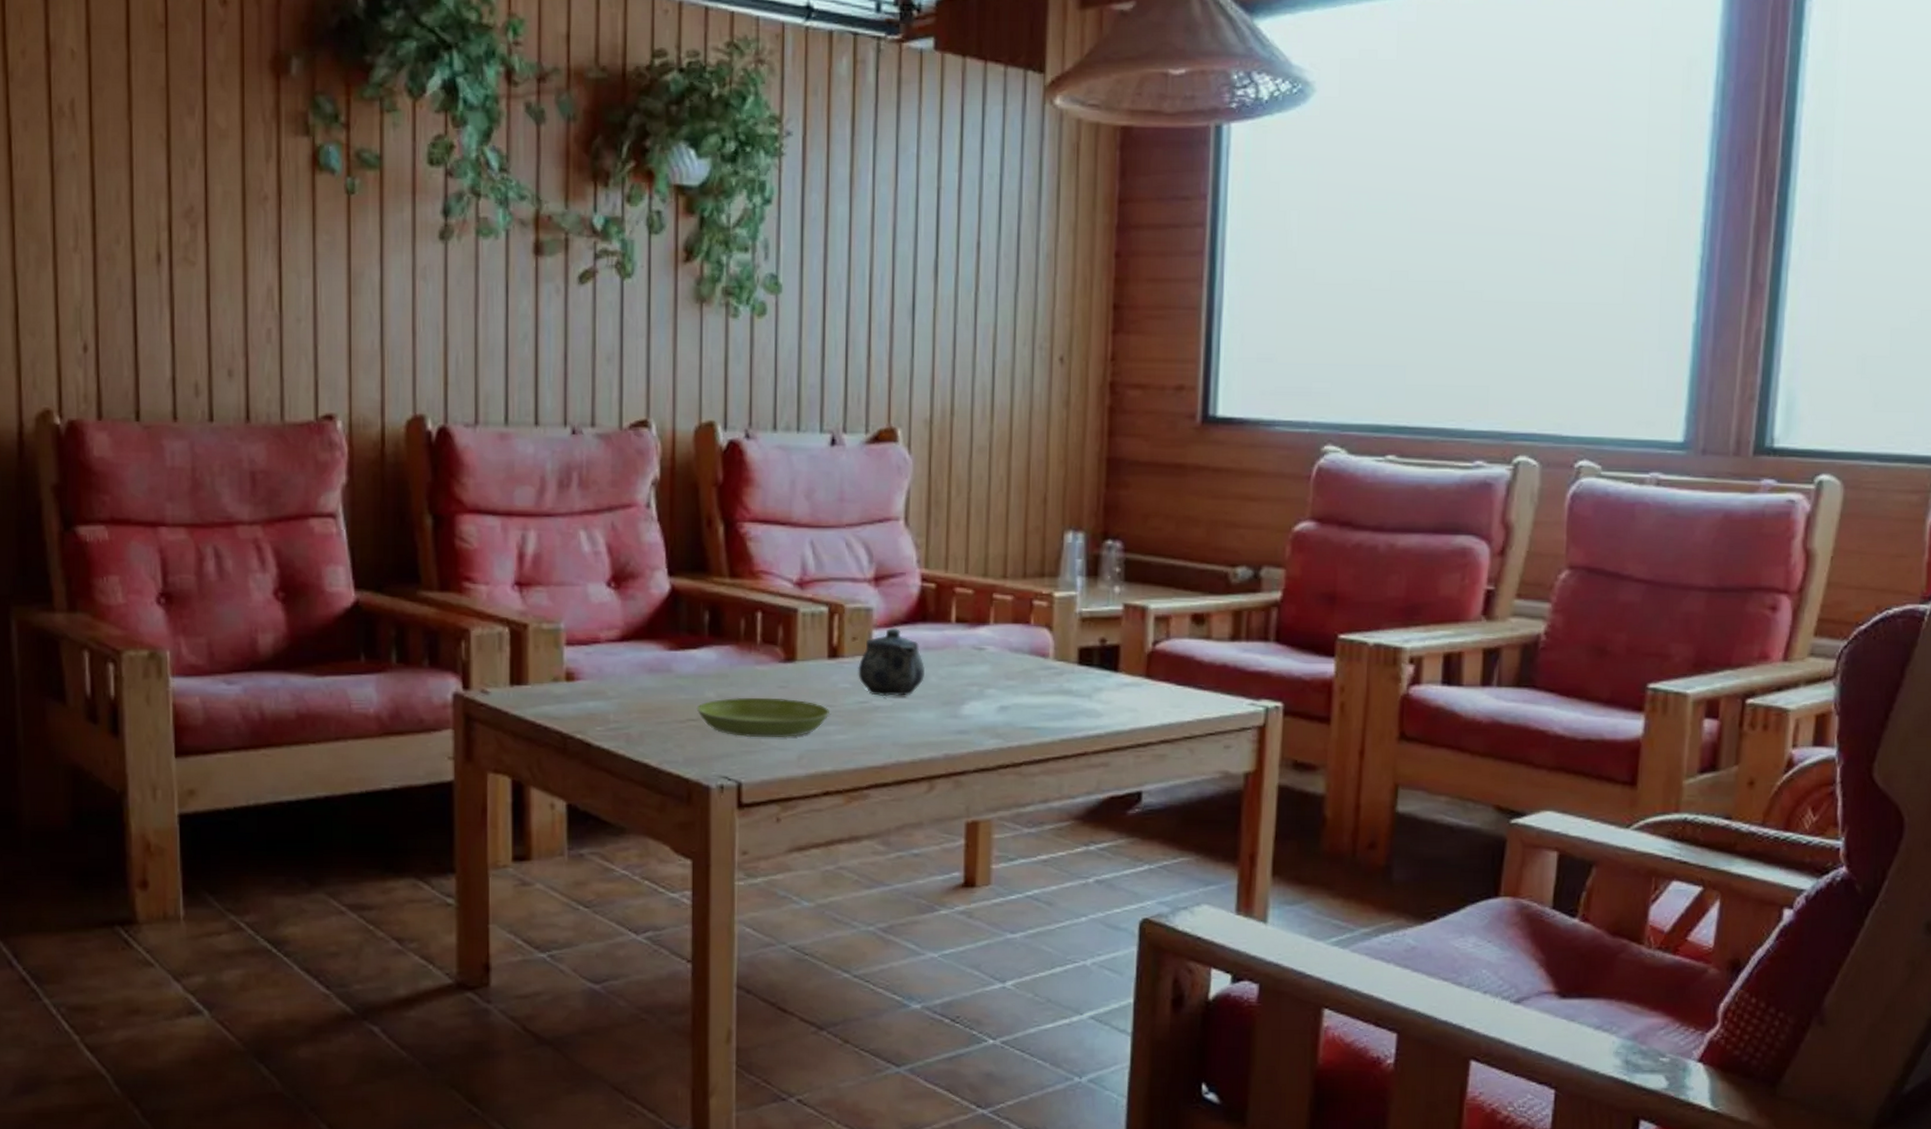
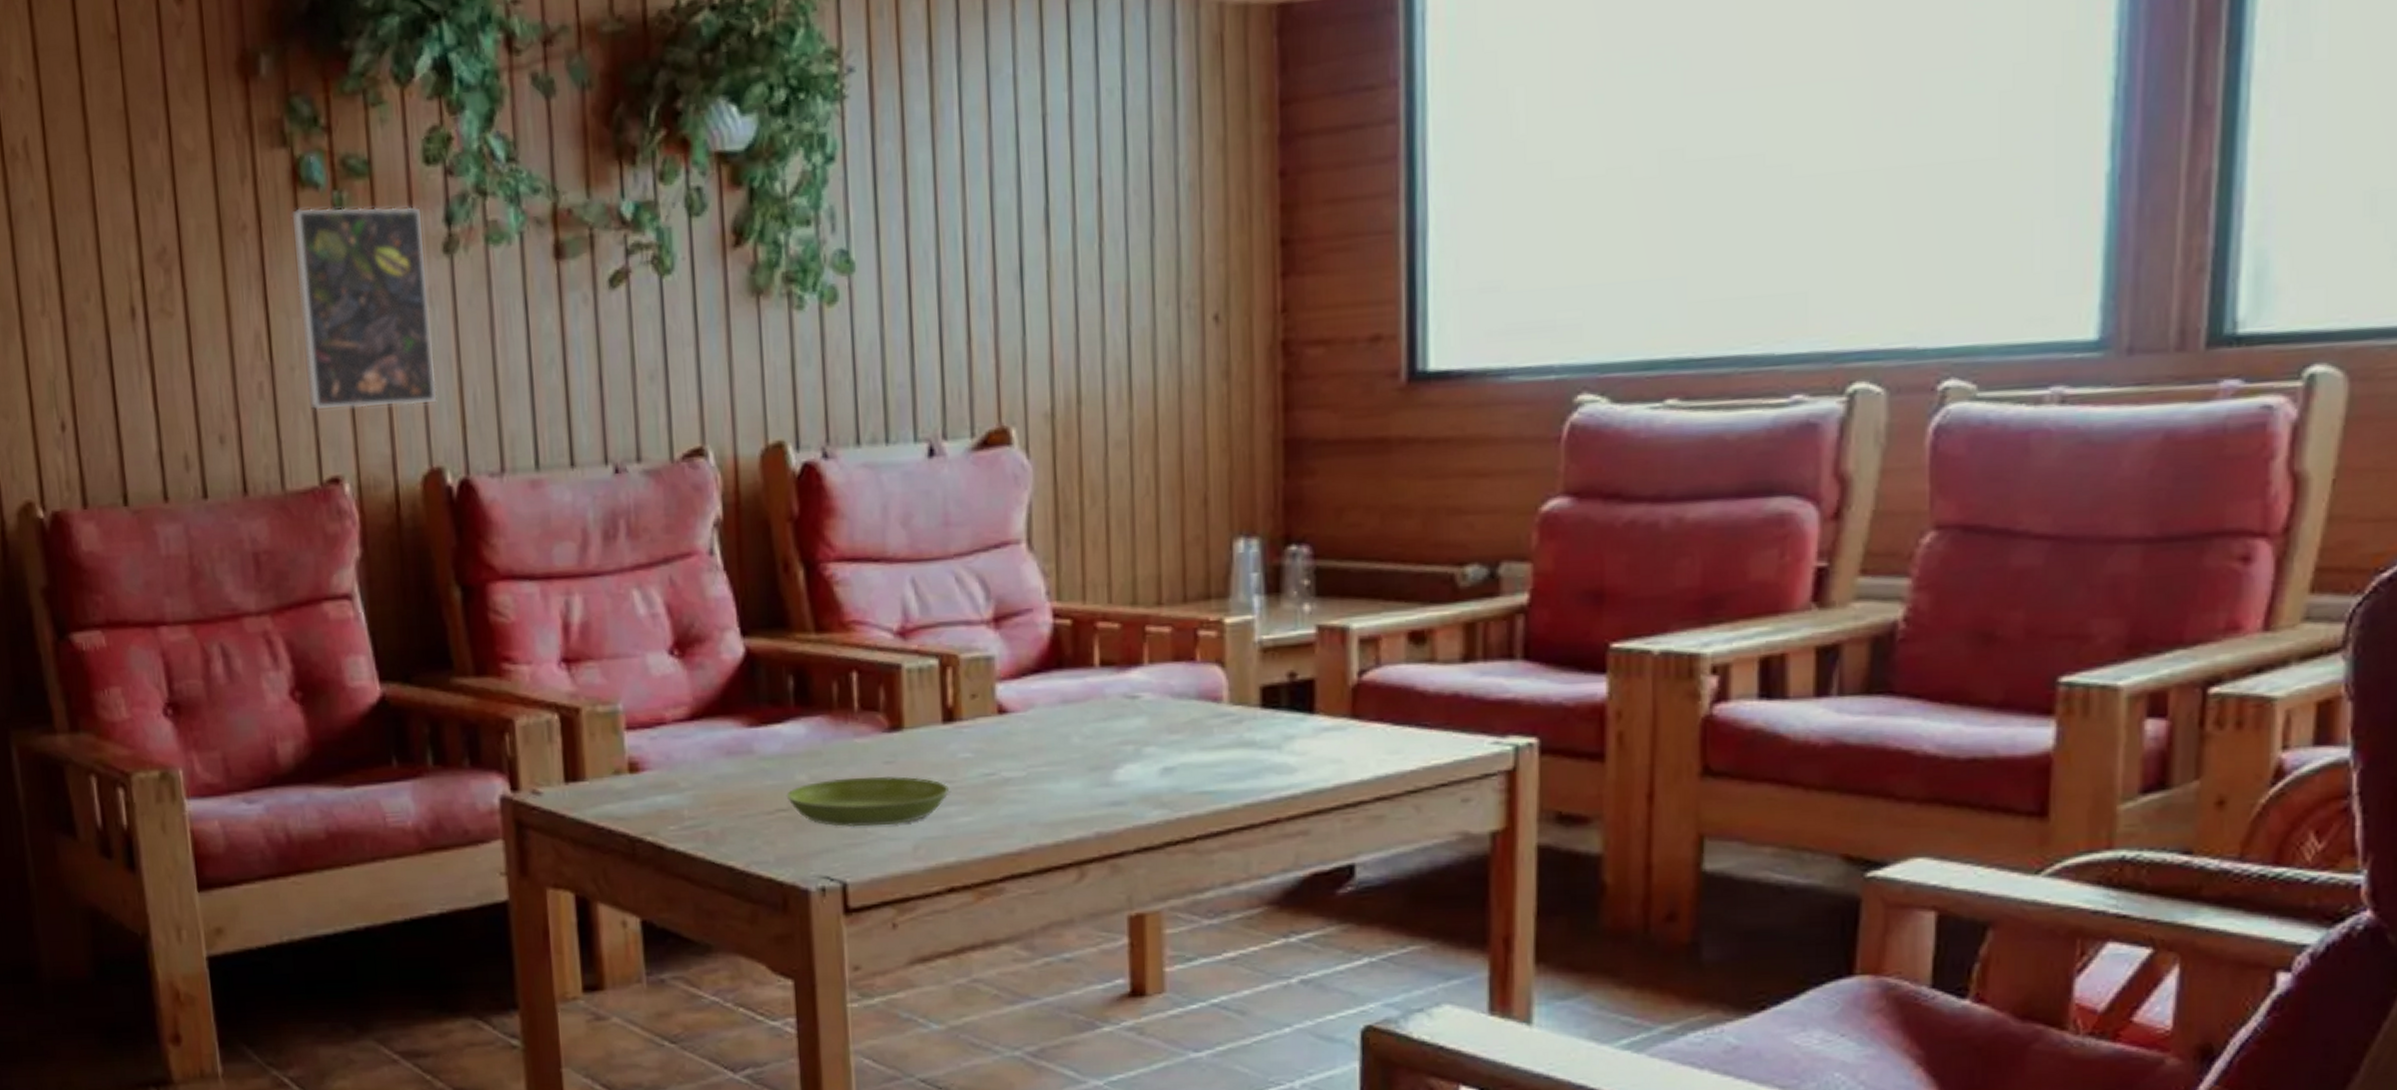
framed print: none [308,187,424,361] -> present [290,206,437,410]
teapot: present [858,628,925,697] -> none [980,679,1065,766]

